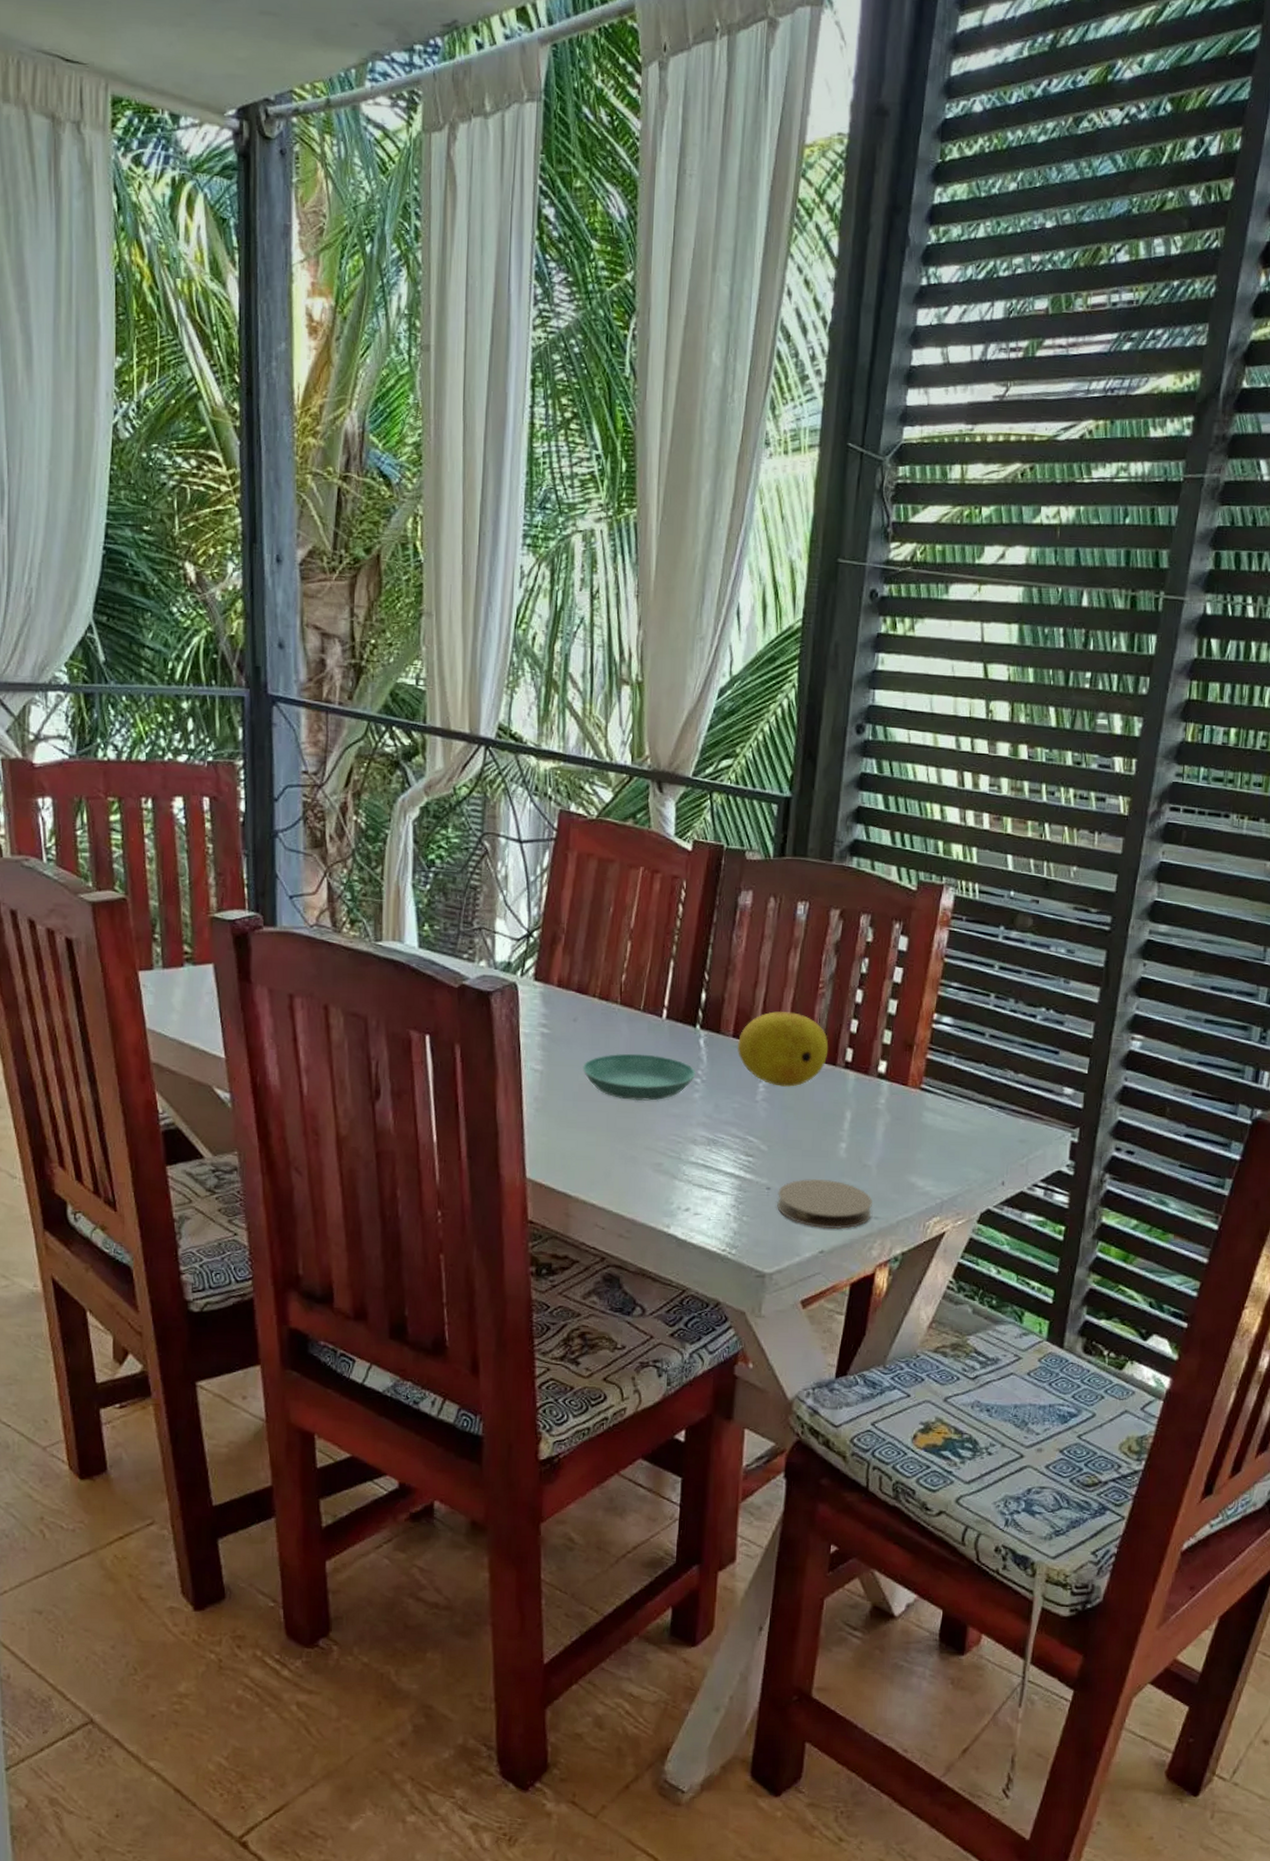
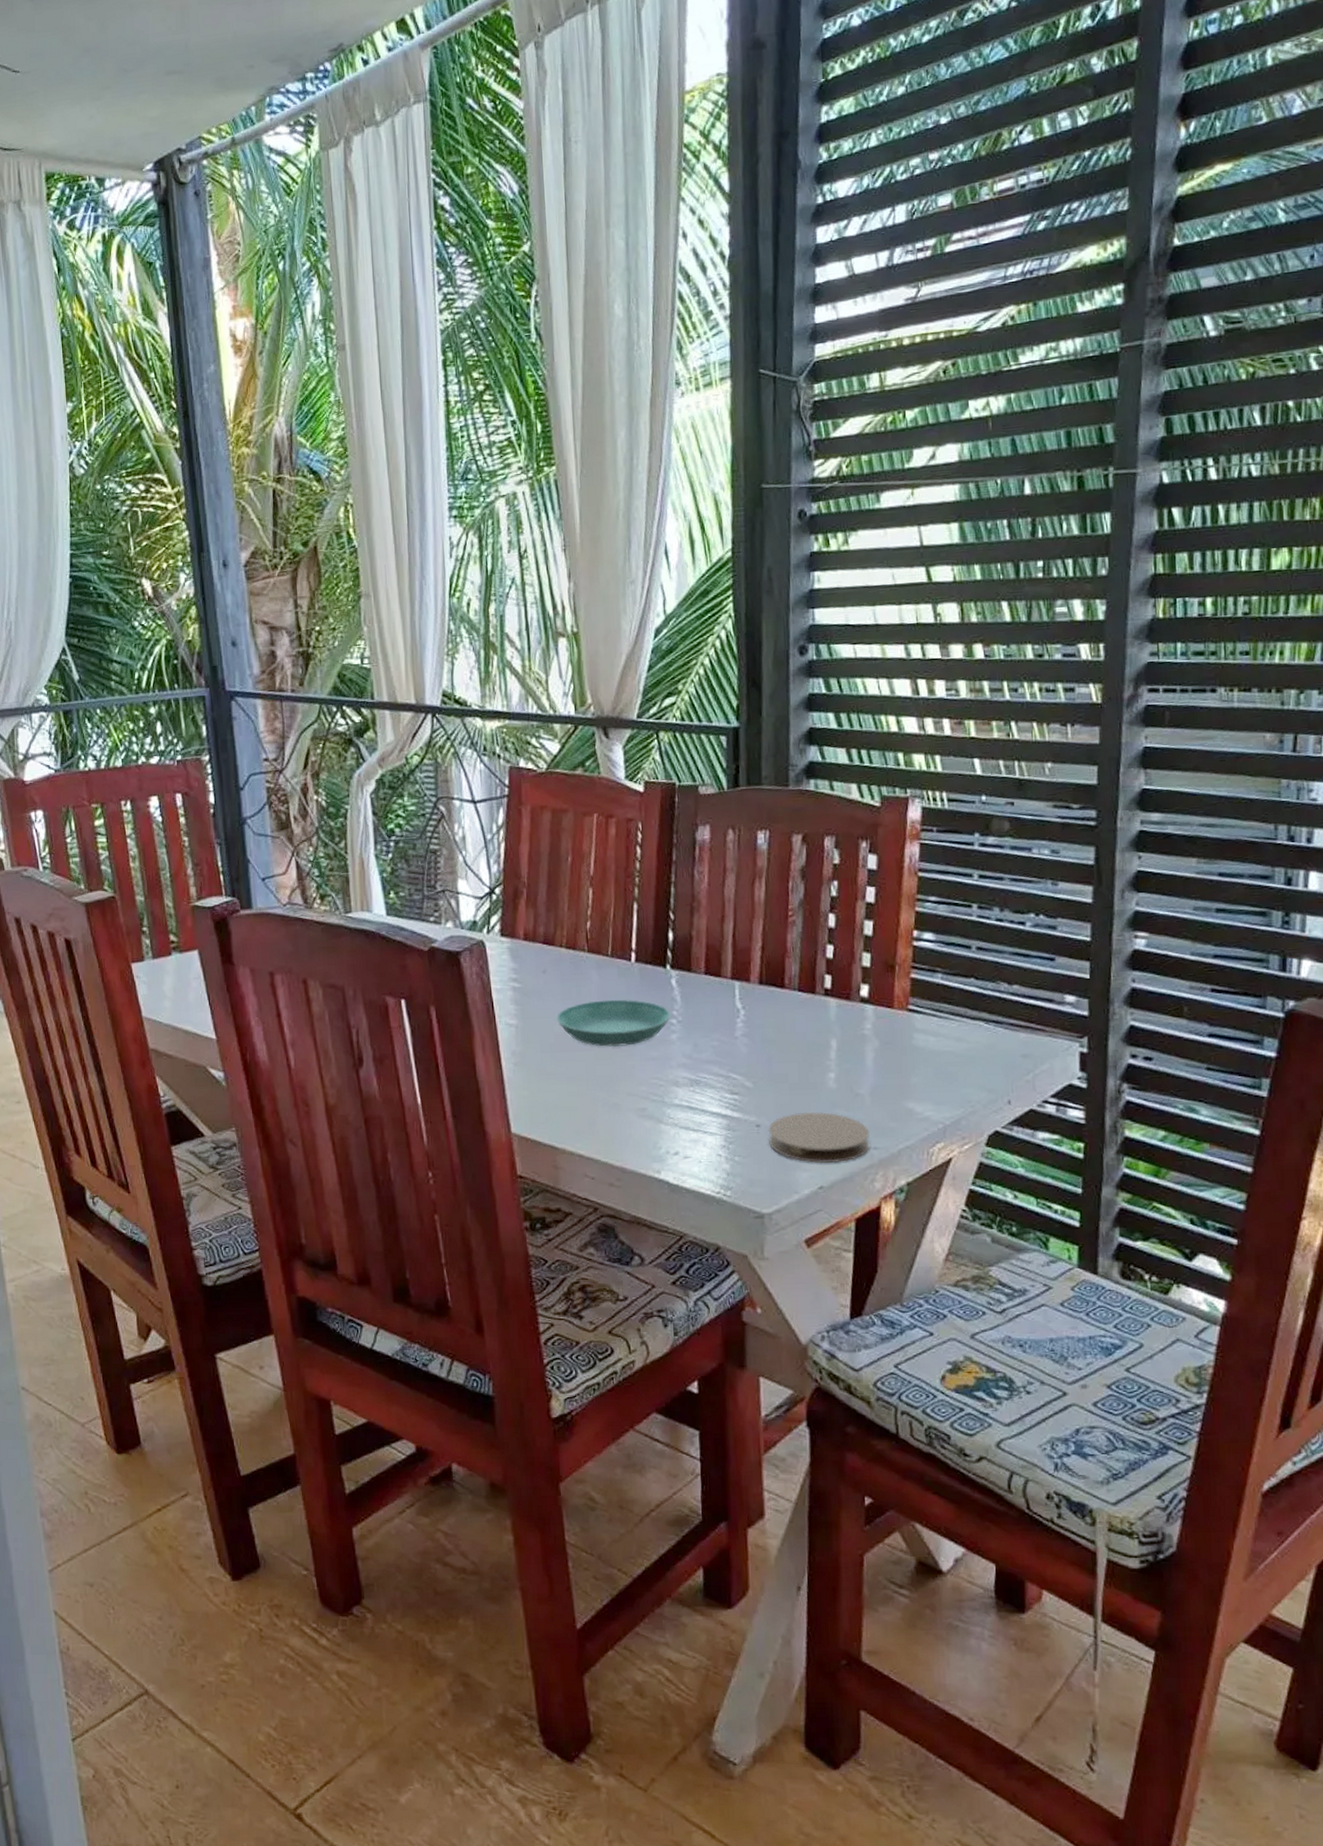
fruit: present [737,1011,829,1087] -> none [710,943,806,1020]

